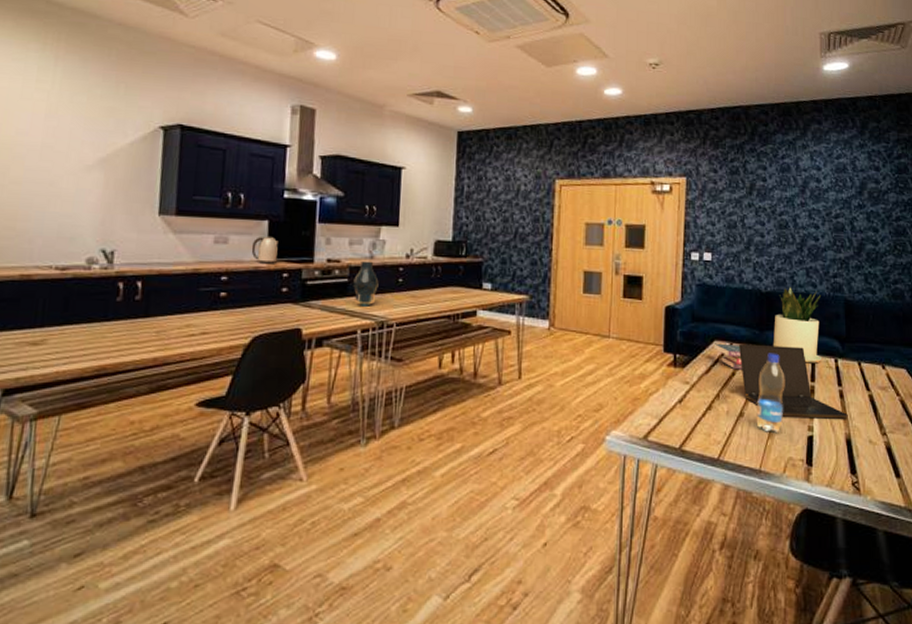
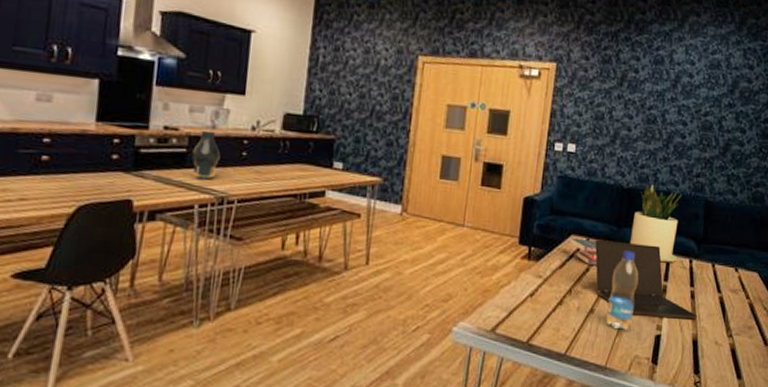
kettle: present [251,236,278,264] -> none [78,96,110,128]

